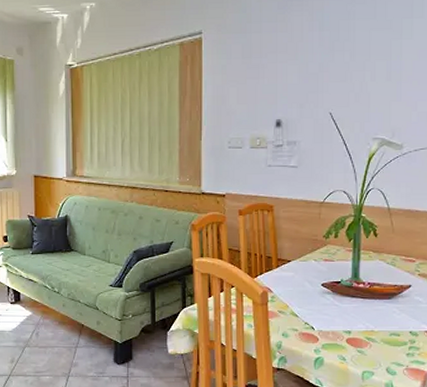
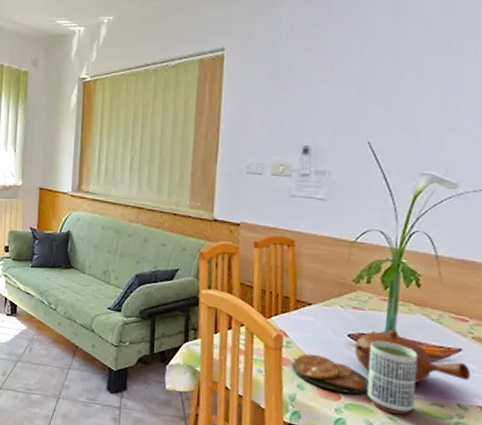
teapot: none [276,275,419,346] -> present [291,329,471,414]

